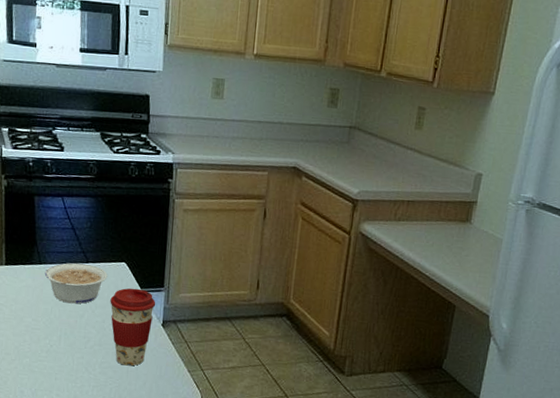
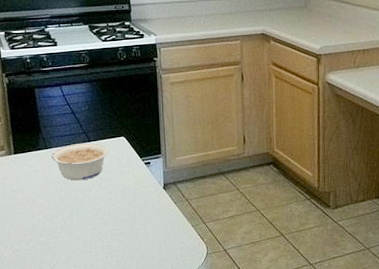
coffee cup: present [110,288,156,366] -> none [114,158,156,230]

